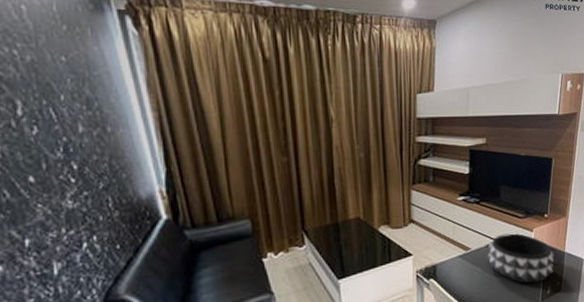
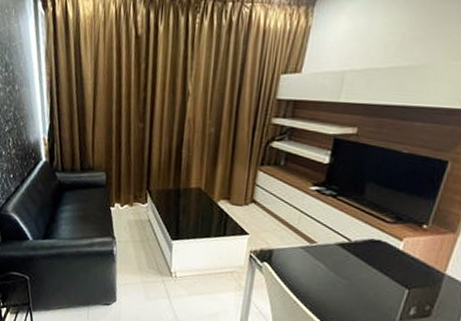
decorative bowl: present [487,233,555,284] -> none [335,235,429,300]

